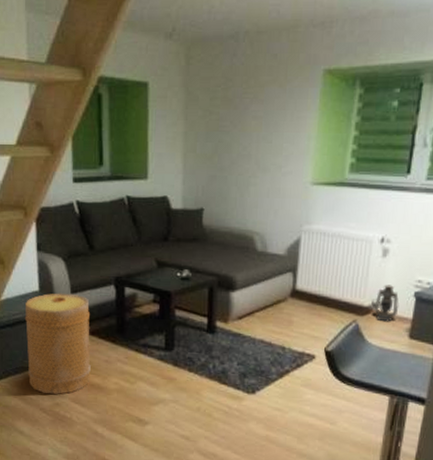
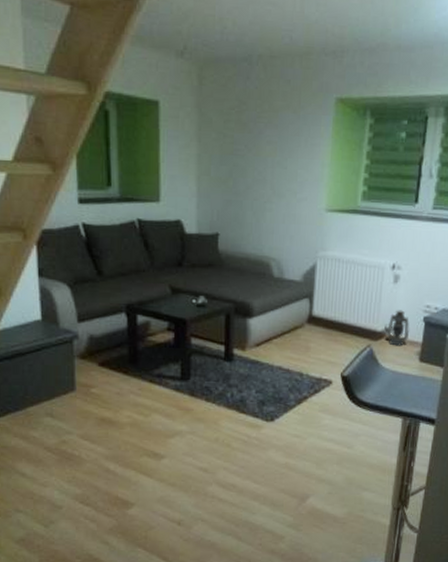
basket: present [24,293,91,394] -> none [25,322,101,431]

